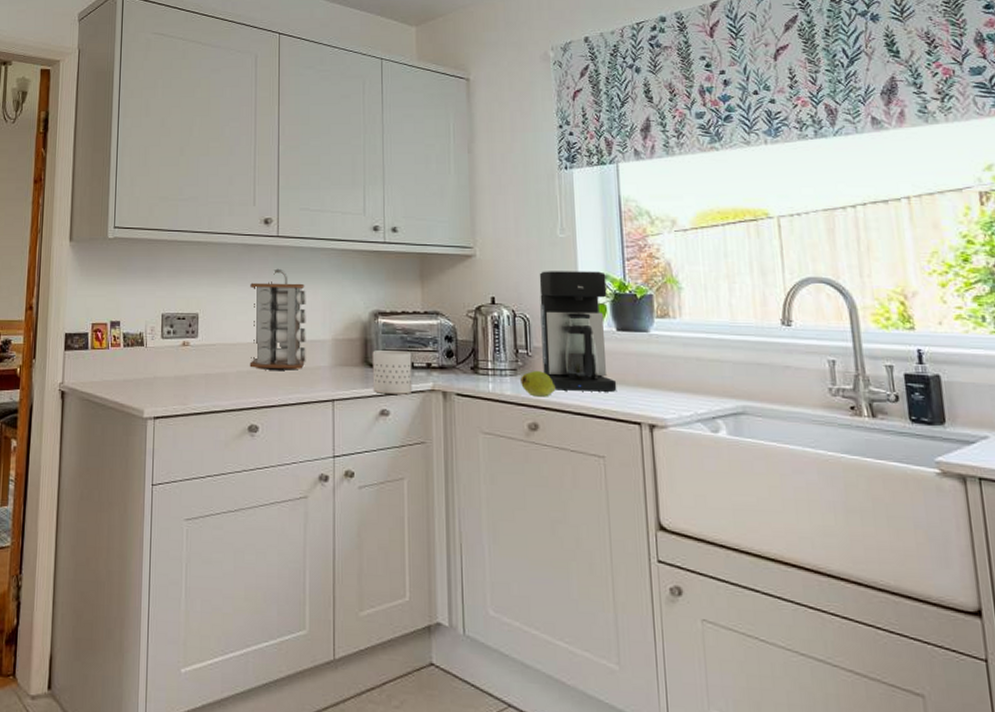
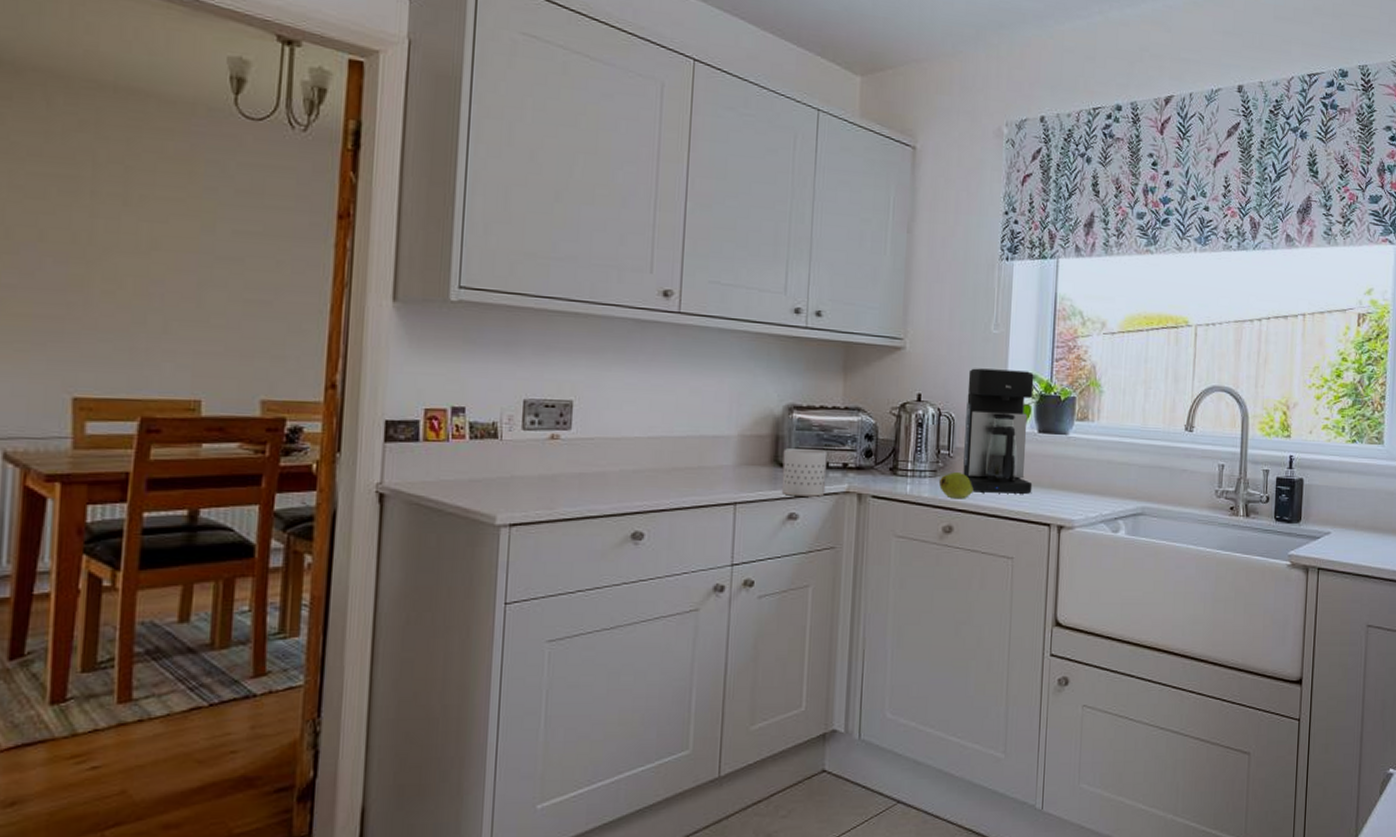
spice rack: present [249,270,306,370] -> none [636,352,711,470]

